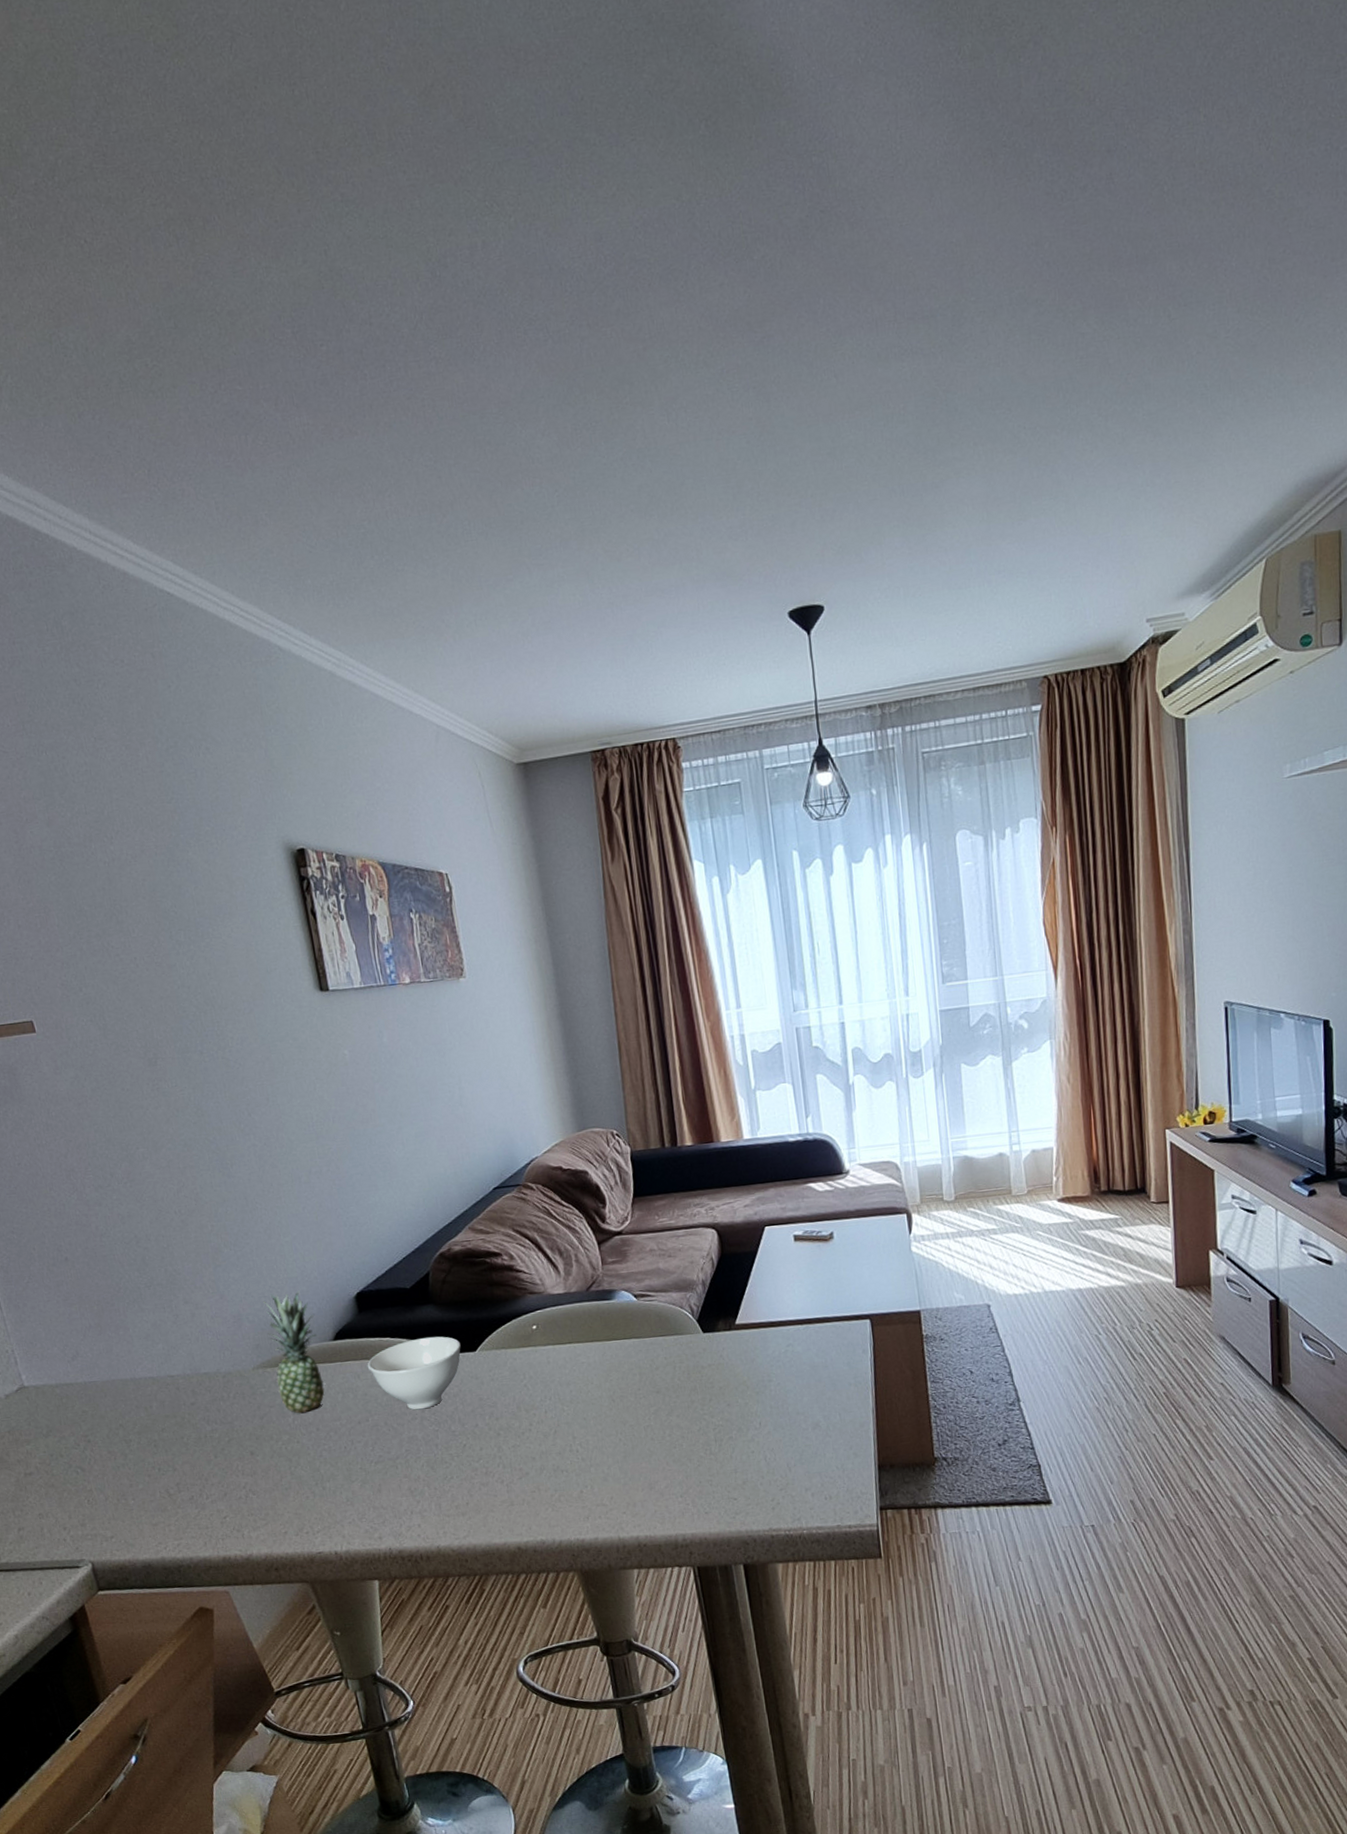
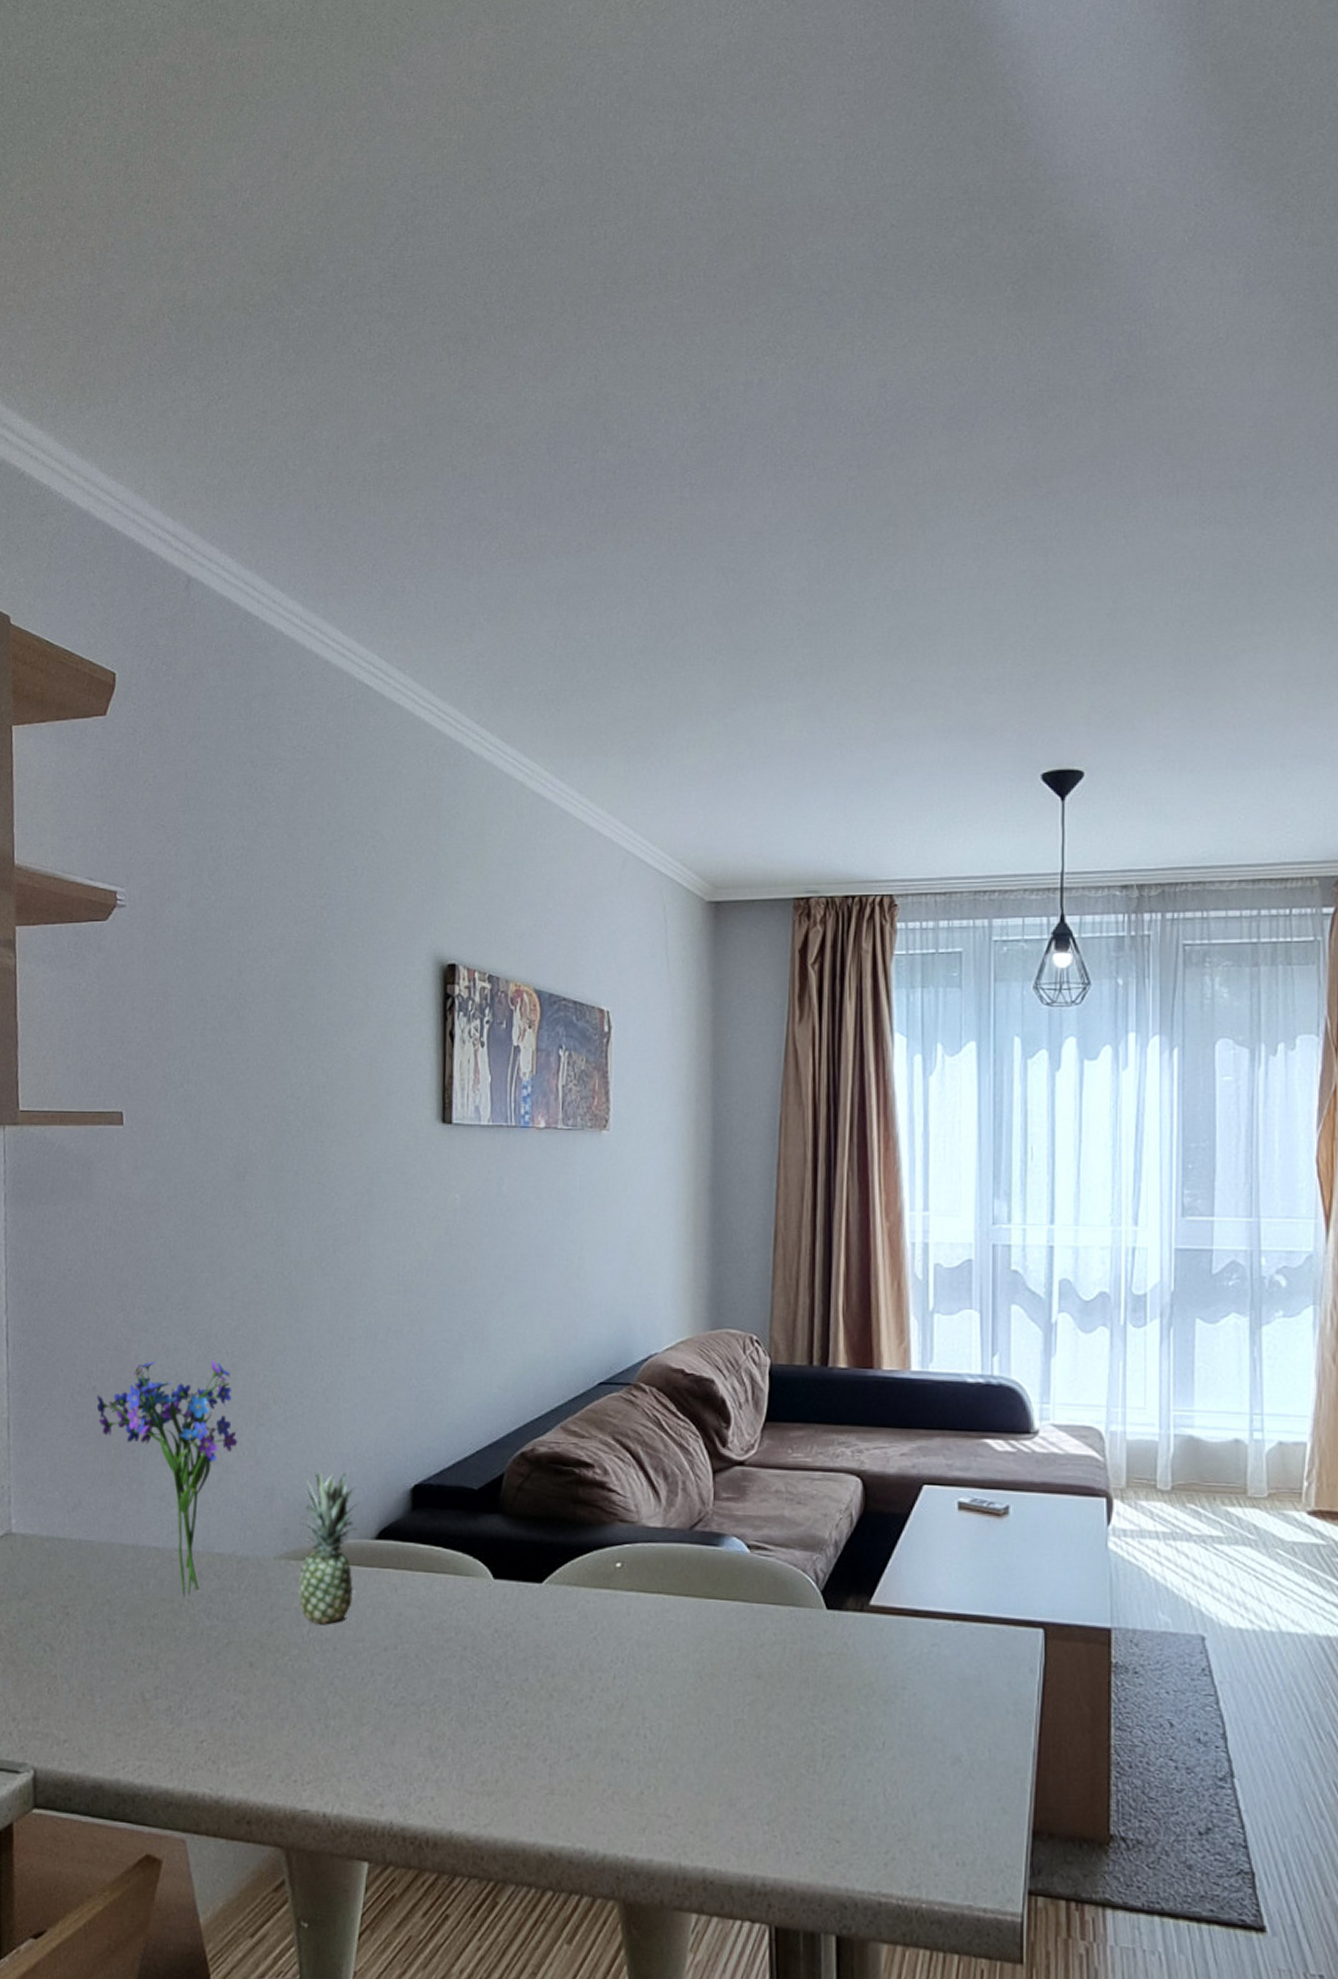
flowers: none [70,1220,202,1413] -> present [96,1360,238,1598]
bowl: present [368,1336,461,1411] -> none [410,1554,525,1647]

